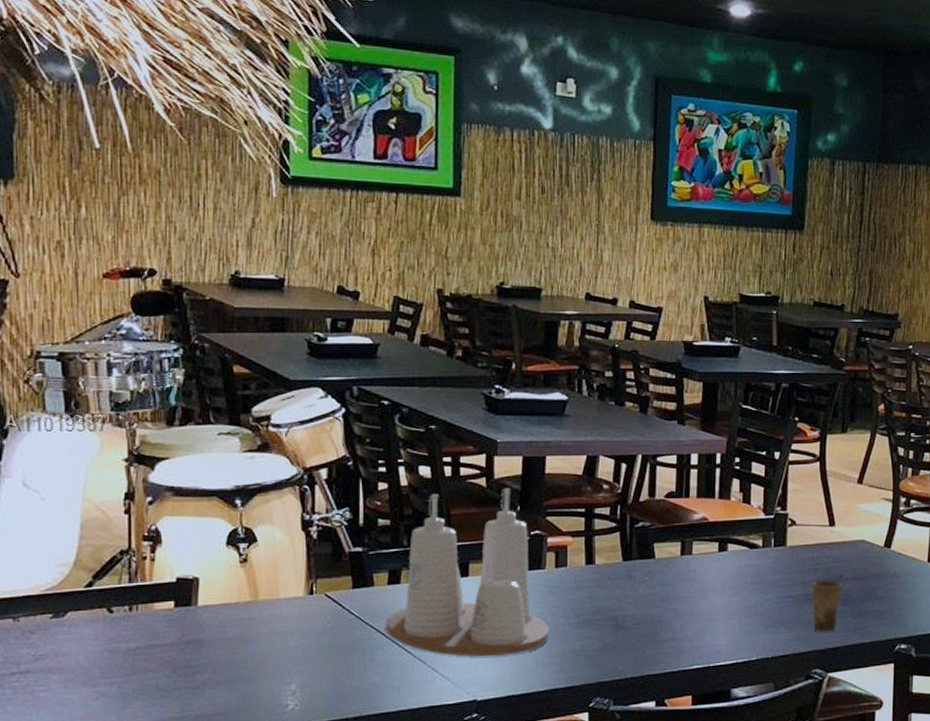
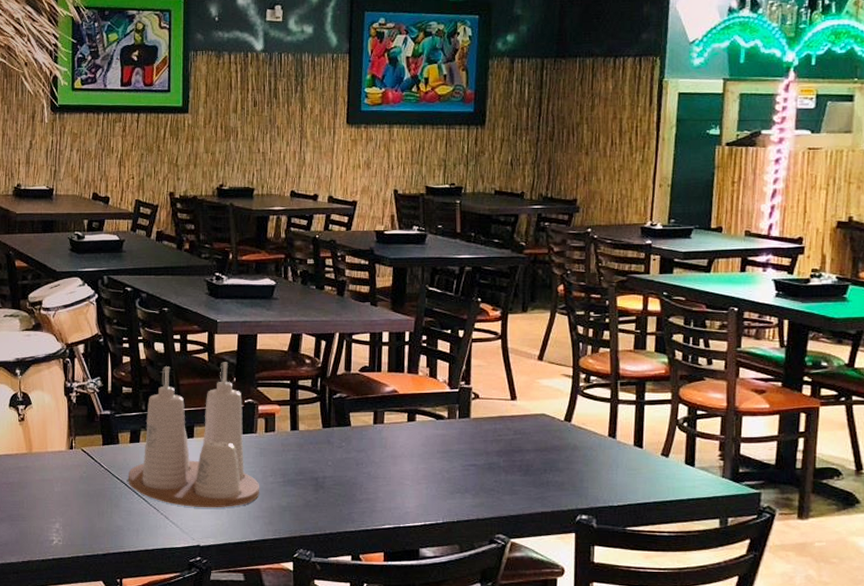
cup: present [812,573,843,632] -> none [494,445,525,500]

